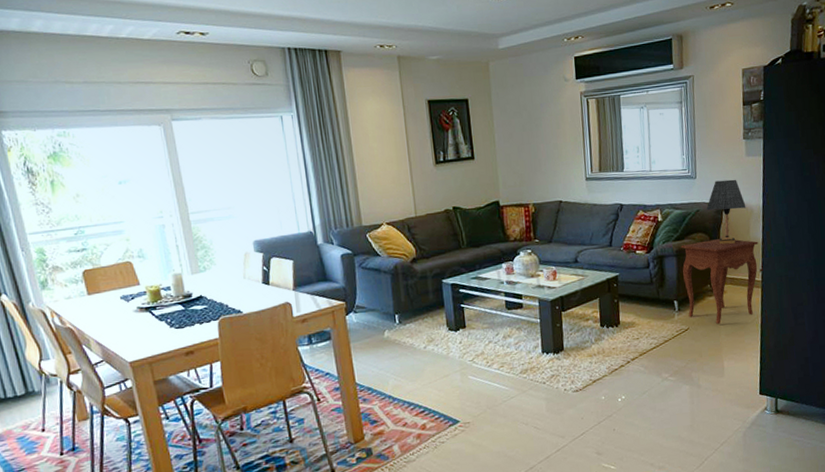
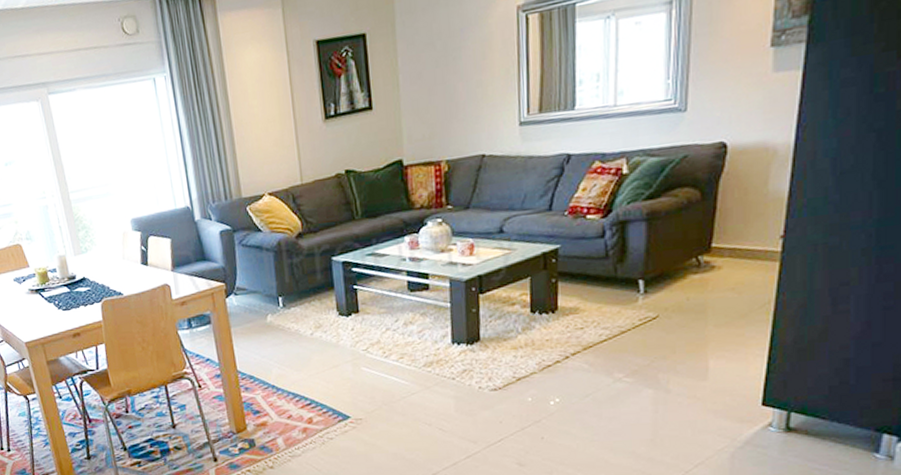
side table: present [680,239,759,324] -> none [654,194,782,311]
table lamp: present [706,179,746,245] -> none [699,107,766,202]

